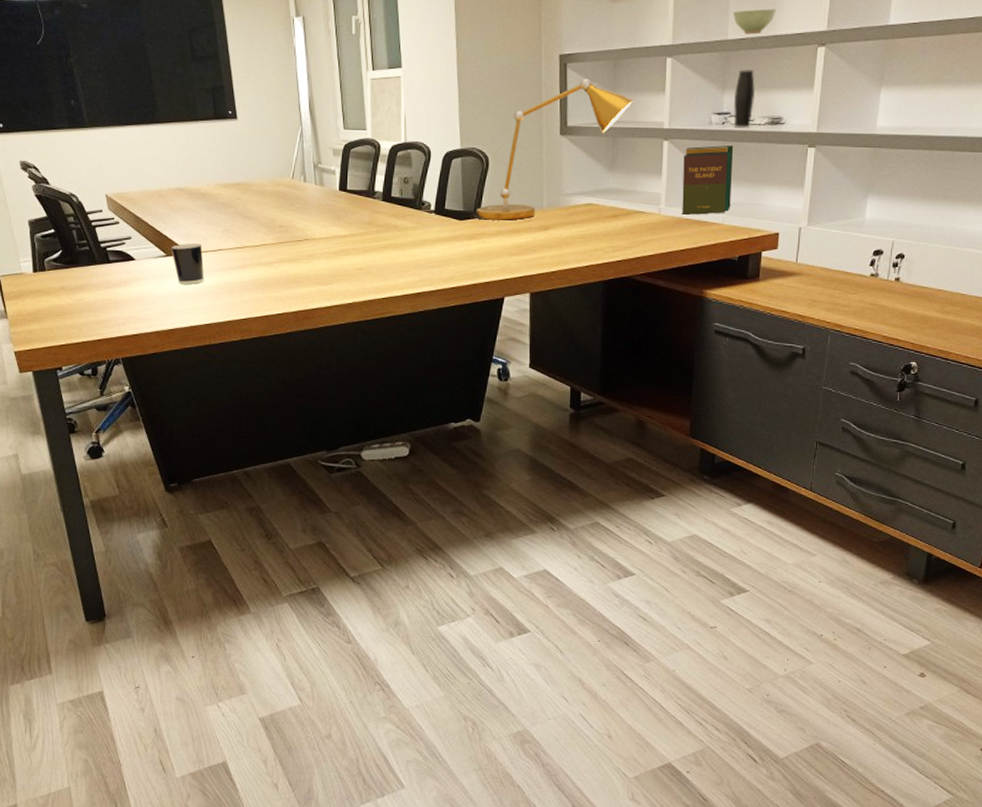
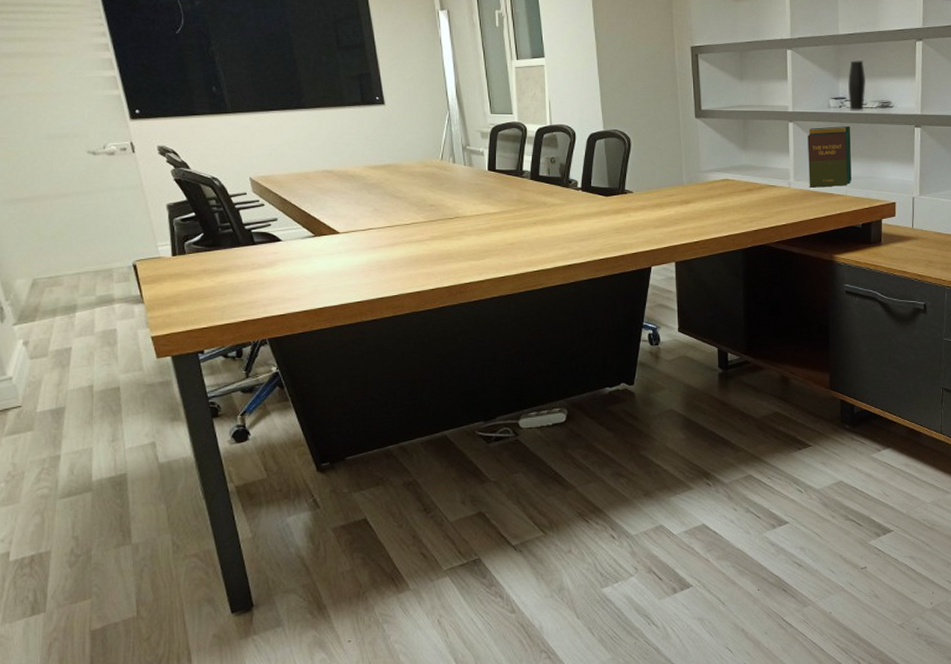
mug: present [171,243,204,284] -> none [319,224,354,263]
desk lamp: present [473,78,633,220] -> none [618,67,759,196]
bowl: present [732,8,776,35] -> none [841,8,879,31]

